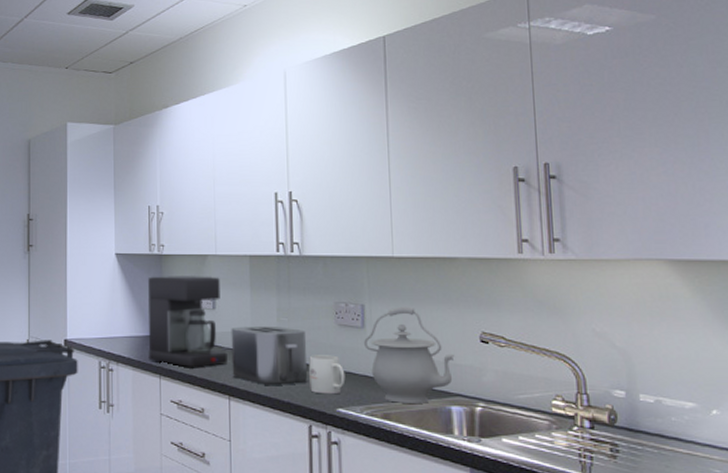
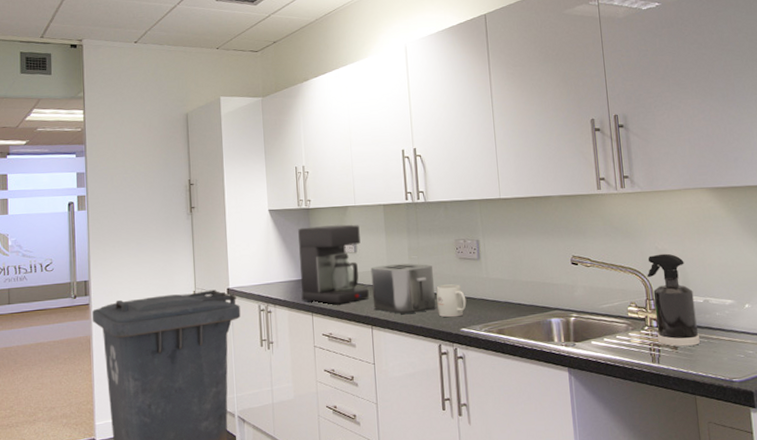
teapot: present [364,306,455,403] -> none [480,239,552,320]
spray bottle: none [579,338,647,456] -> present [647,253,700,347]

